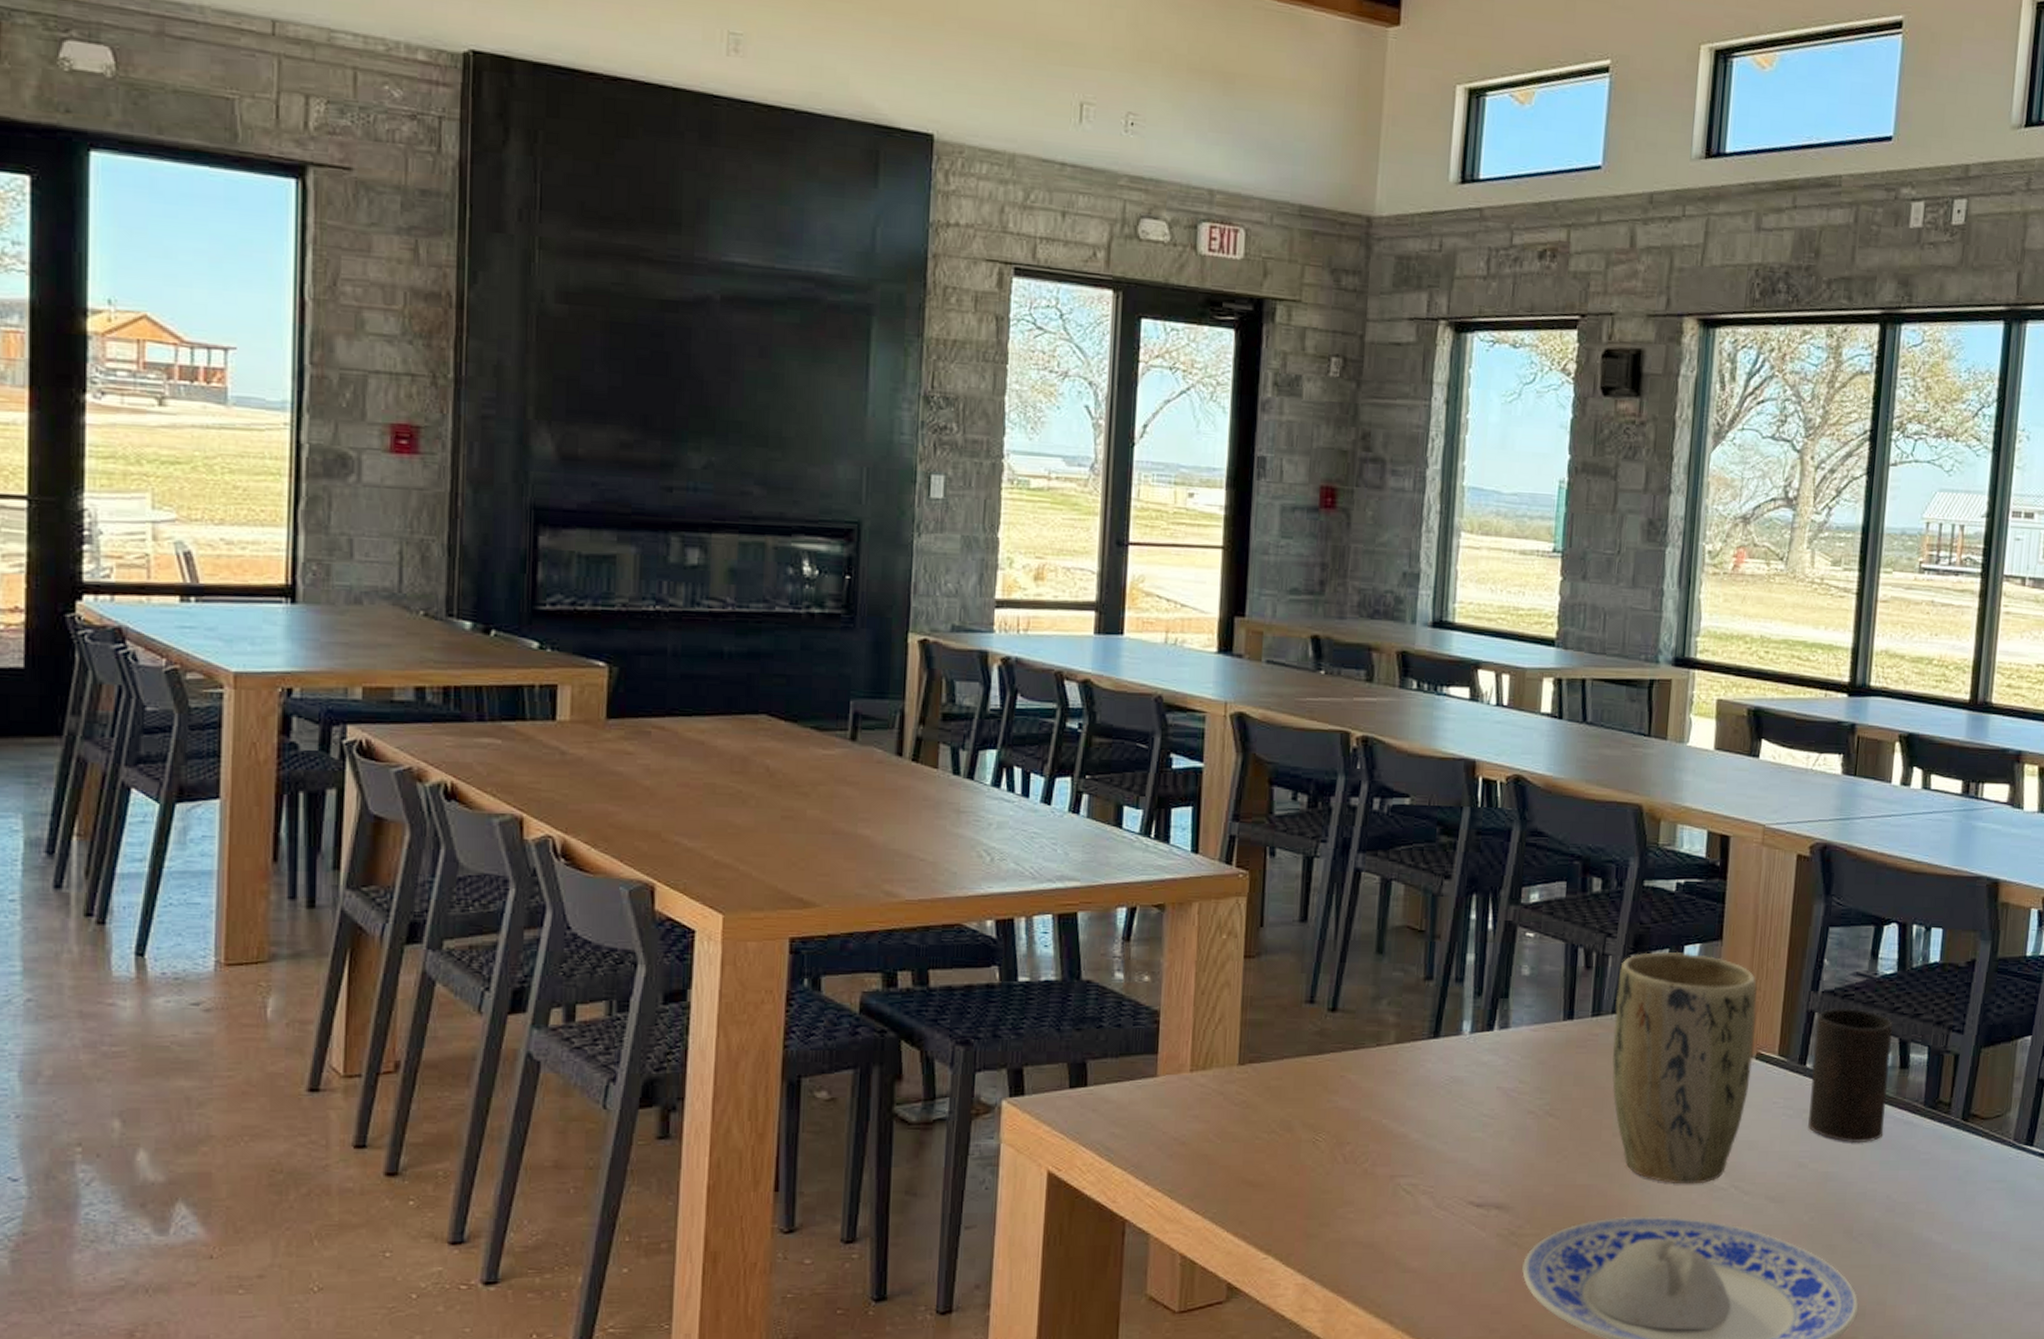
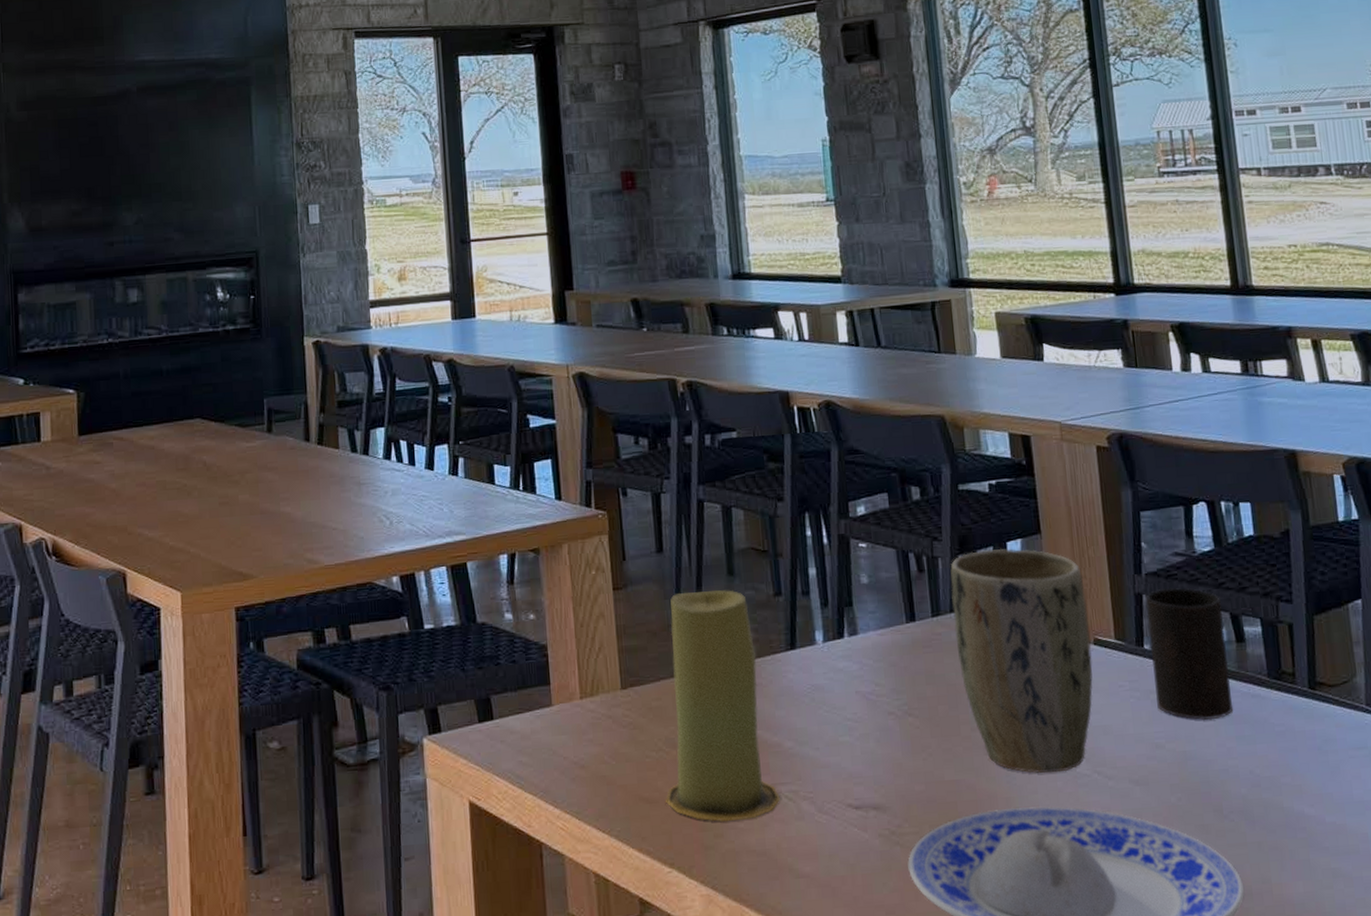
candle: none [1271,967,1398,1211] -> present [666,589,780,823]

